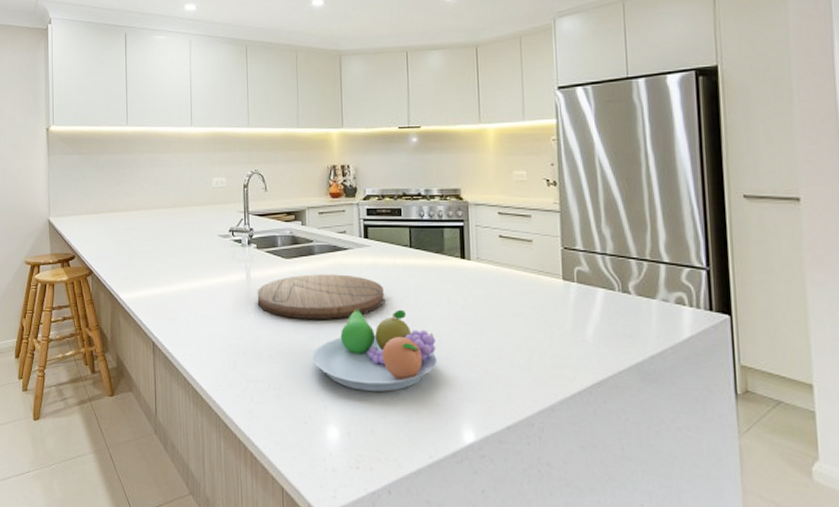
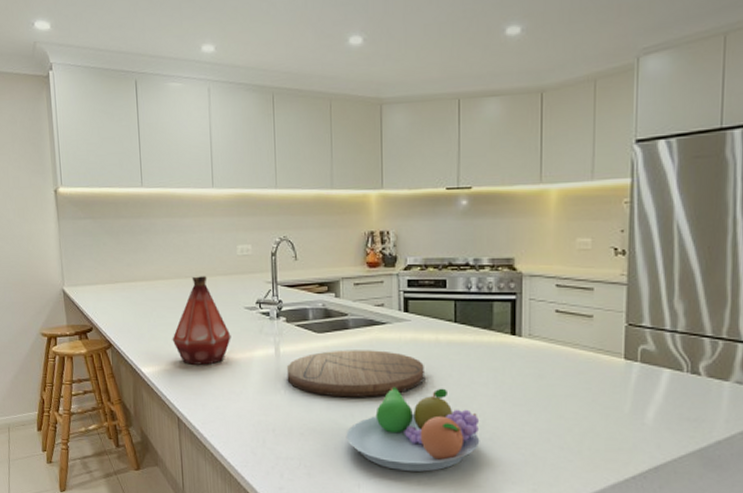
bottle: none [150,206,206,290] -> present [172,276,231,365]

